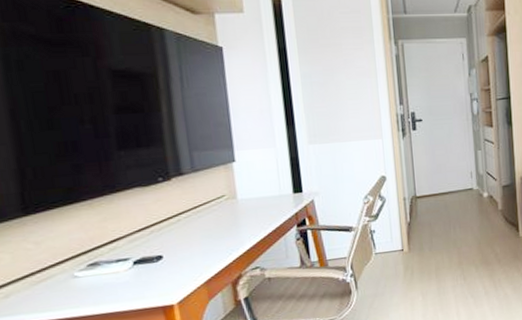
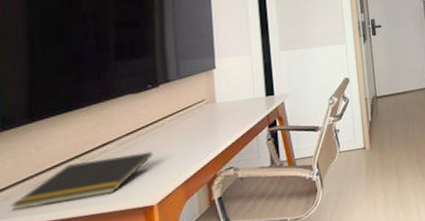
notepad: none [11,249,169,308] -> present [9,151,153,210]

